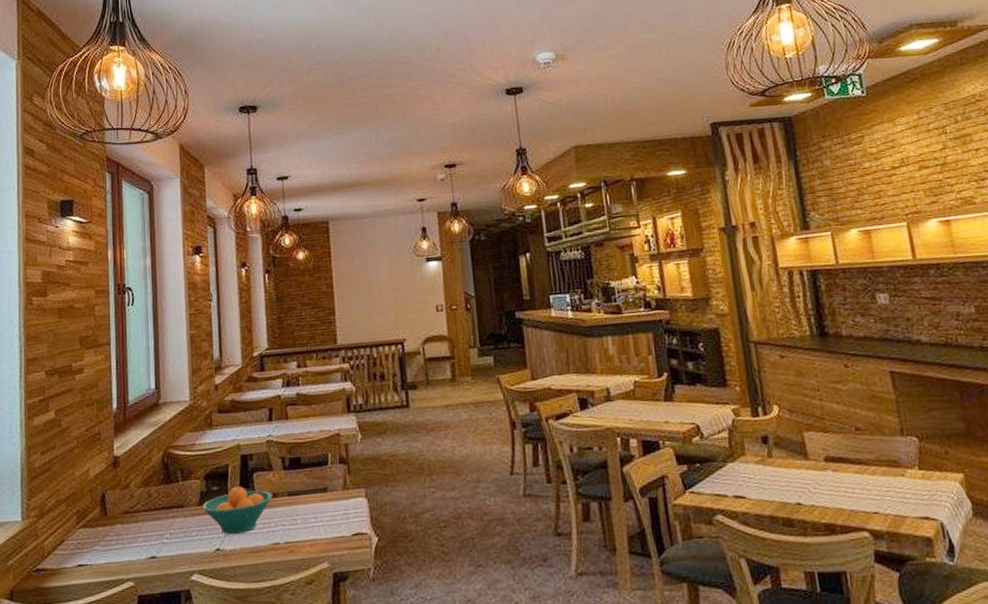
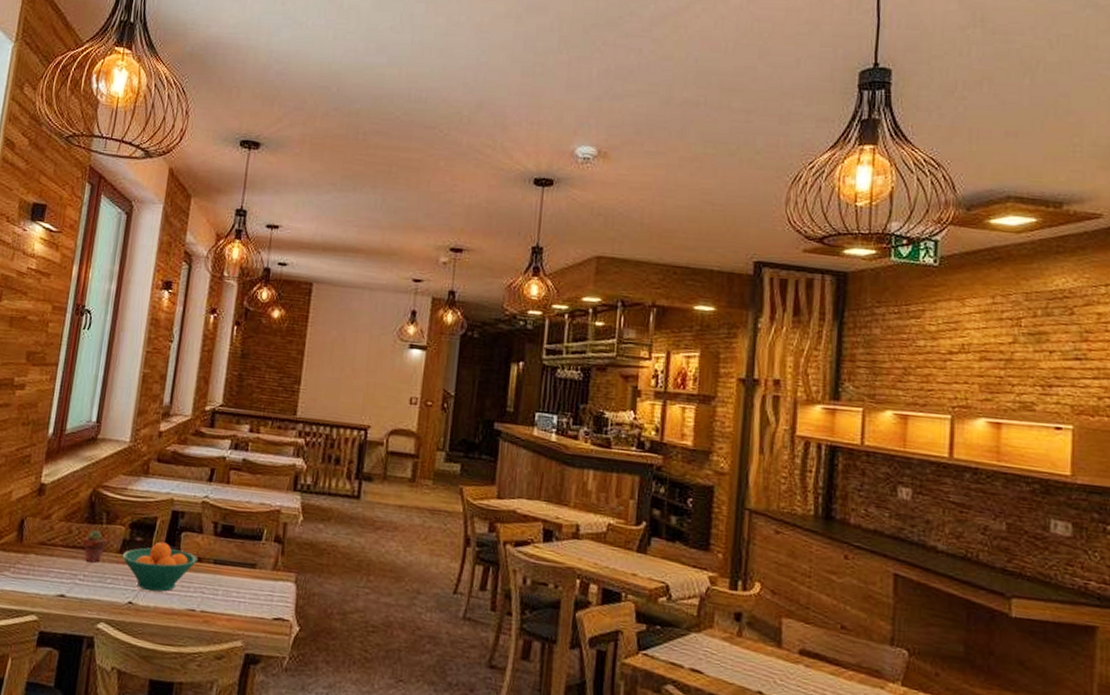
potted succulent: none [164,489,186,520] -> present [83,530,107,563]

